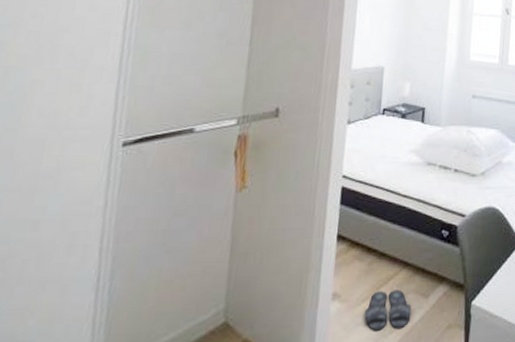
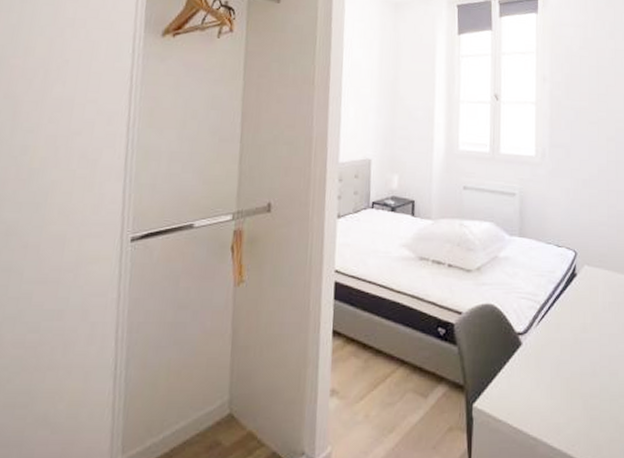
slippers: present [364,289,412,331] -> none [363,388,411,430]

